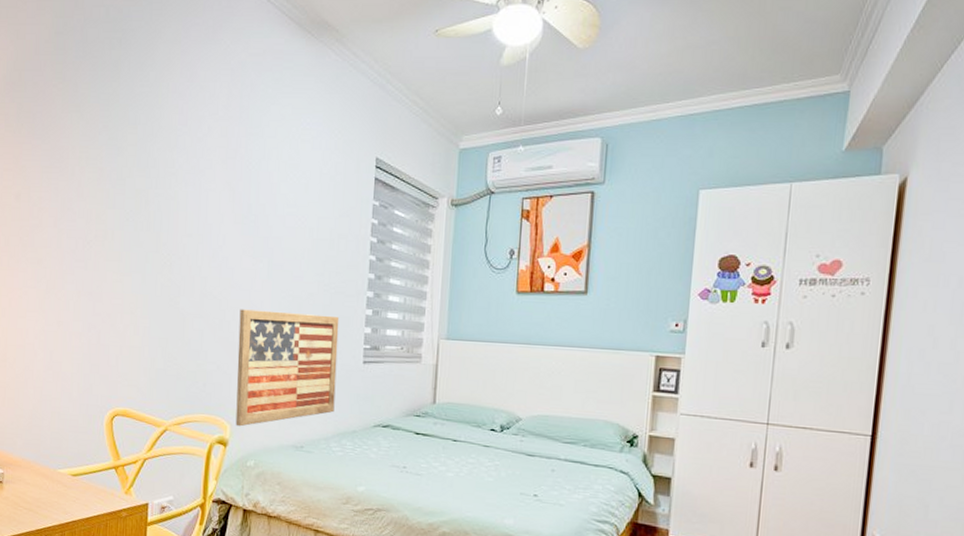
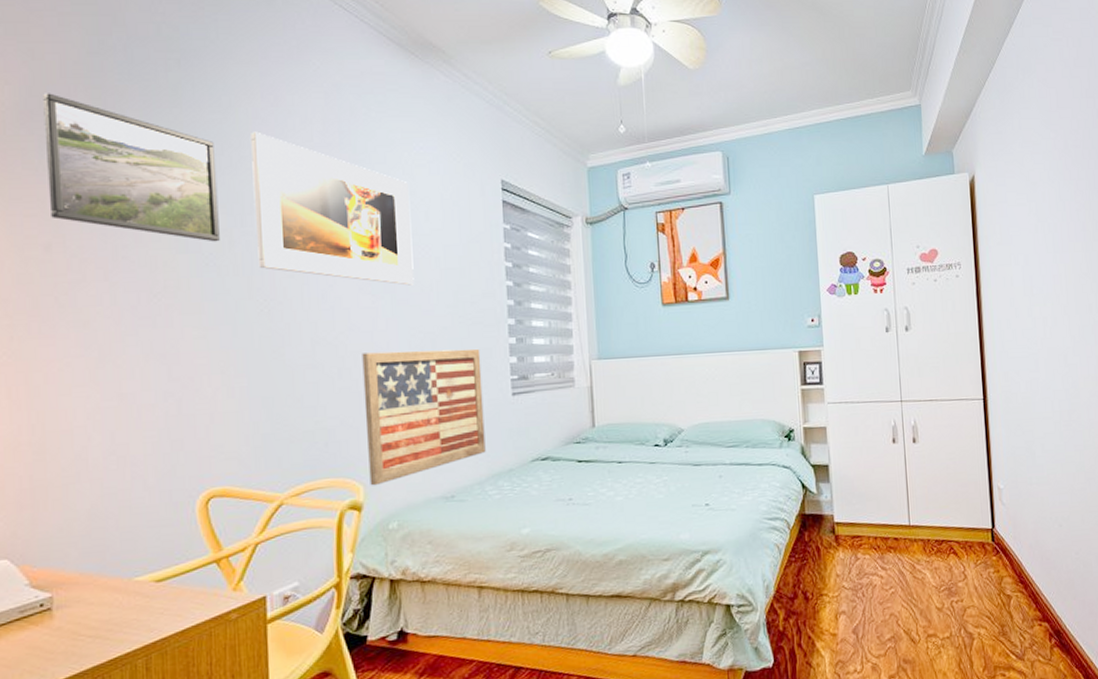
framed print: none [21,67,141,201] -> present [43,93,220,242]
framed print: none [166,104,293,252] -> present [251,131,414,286]

